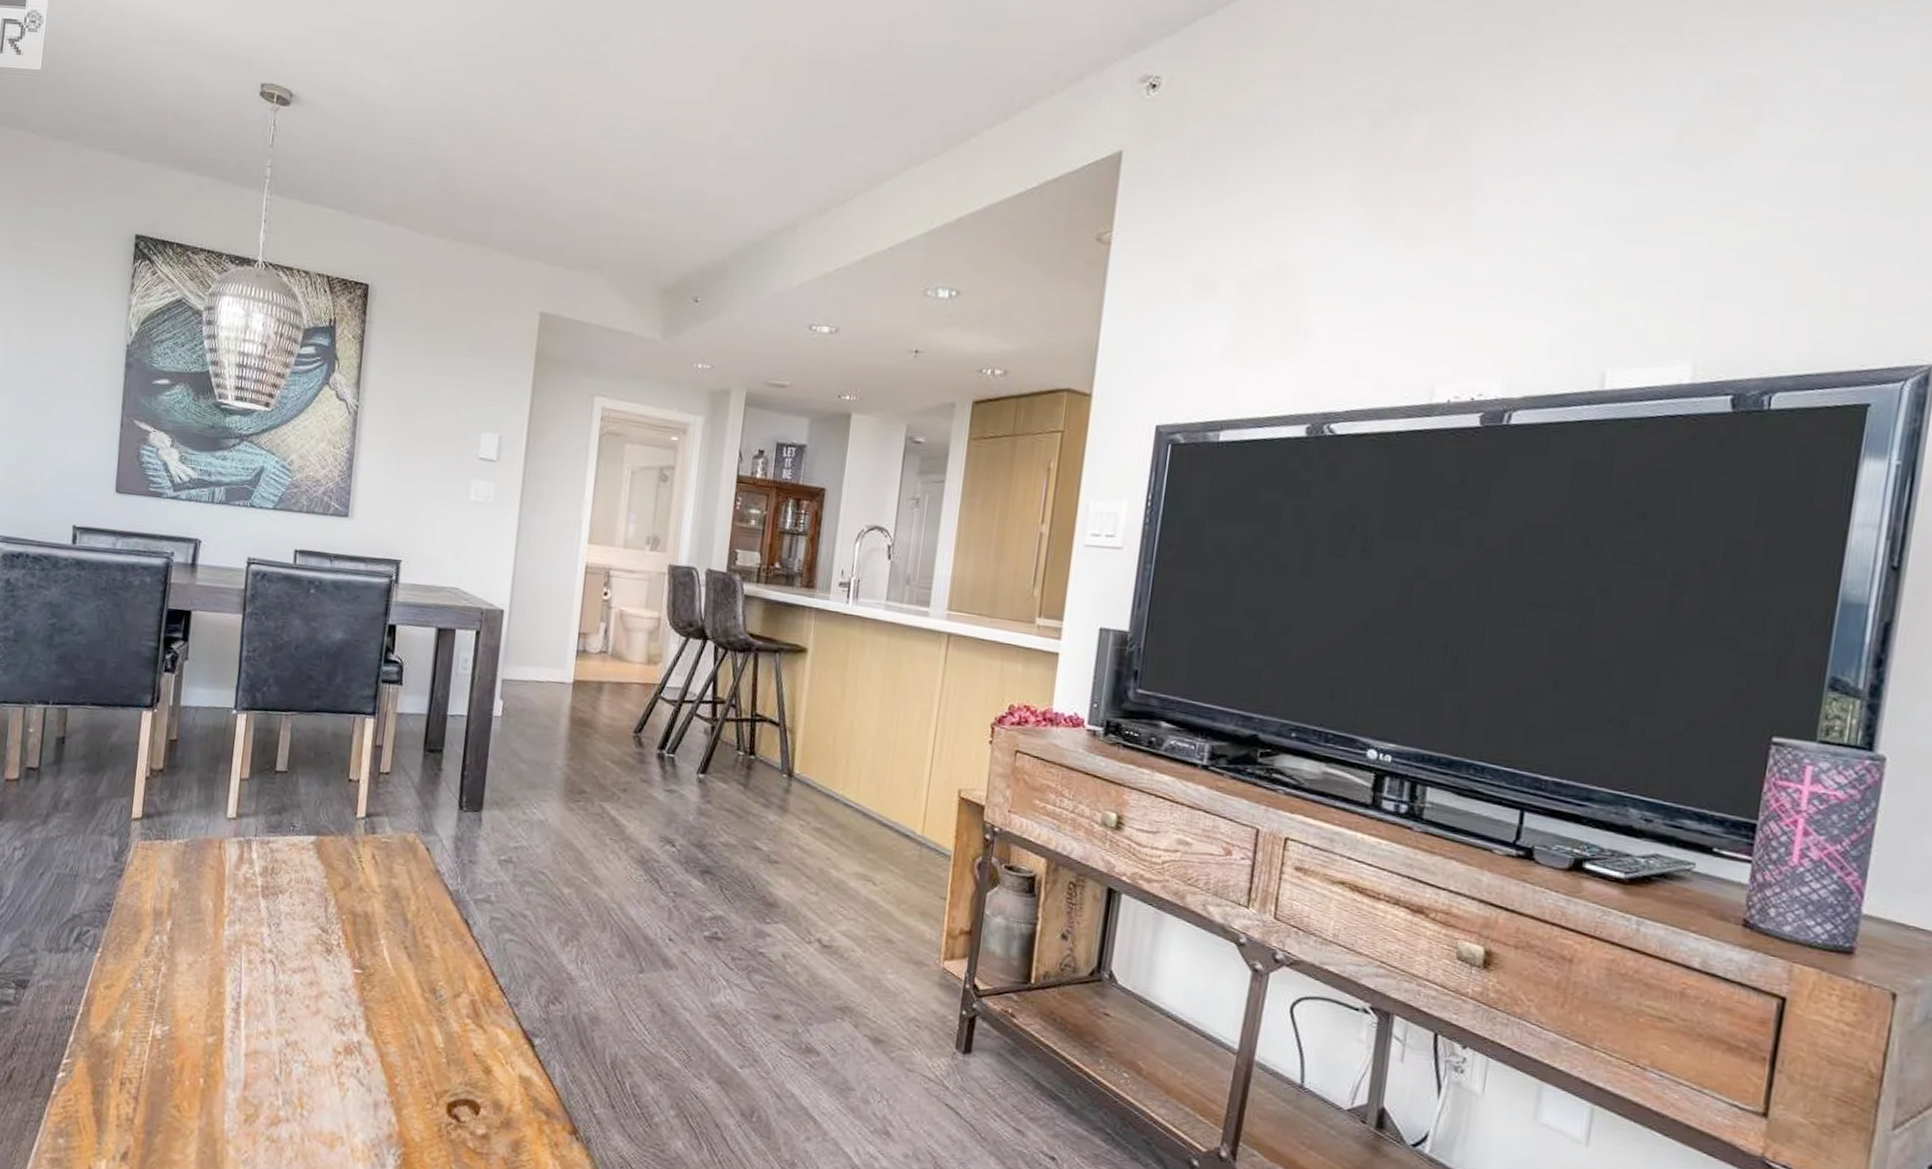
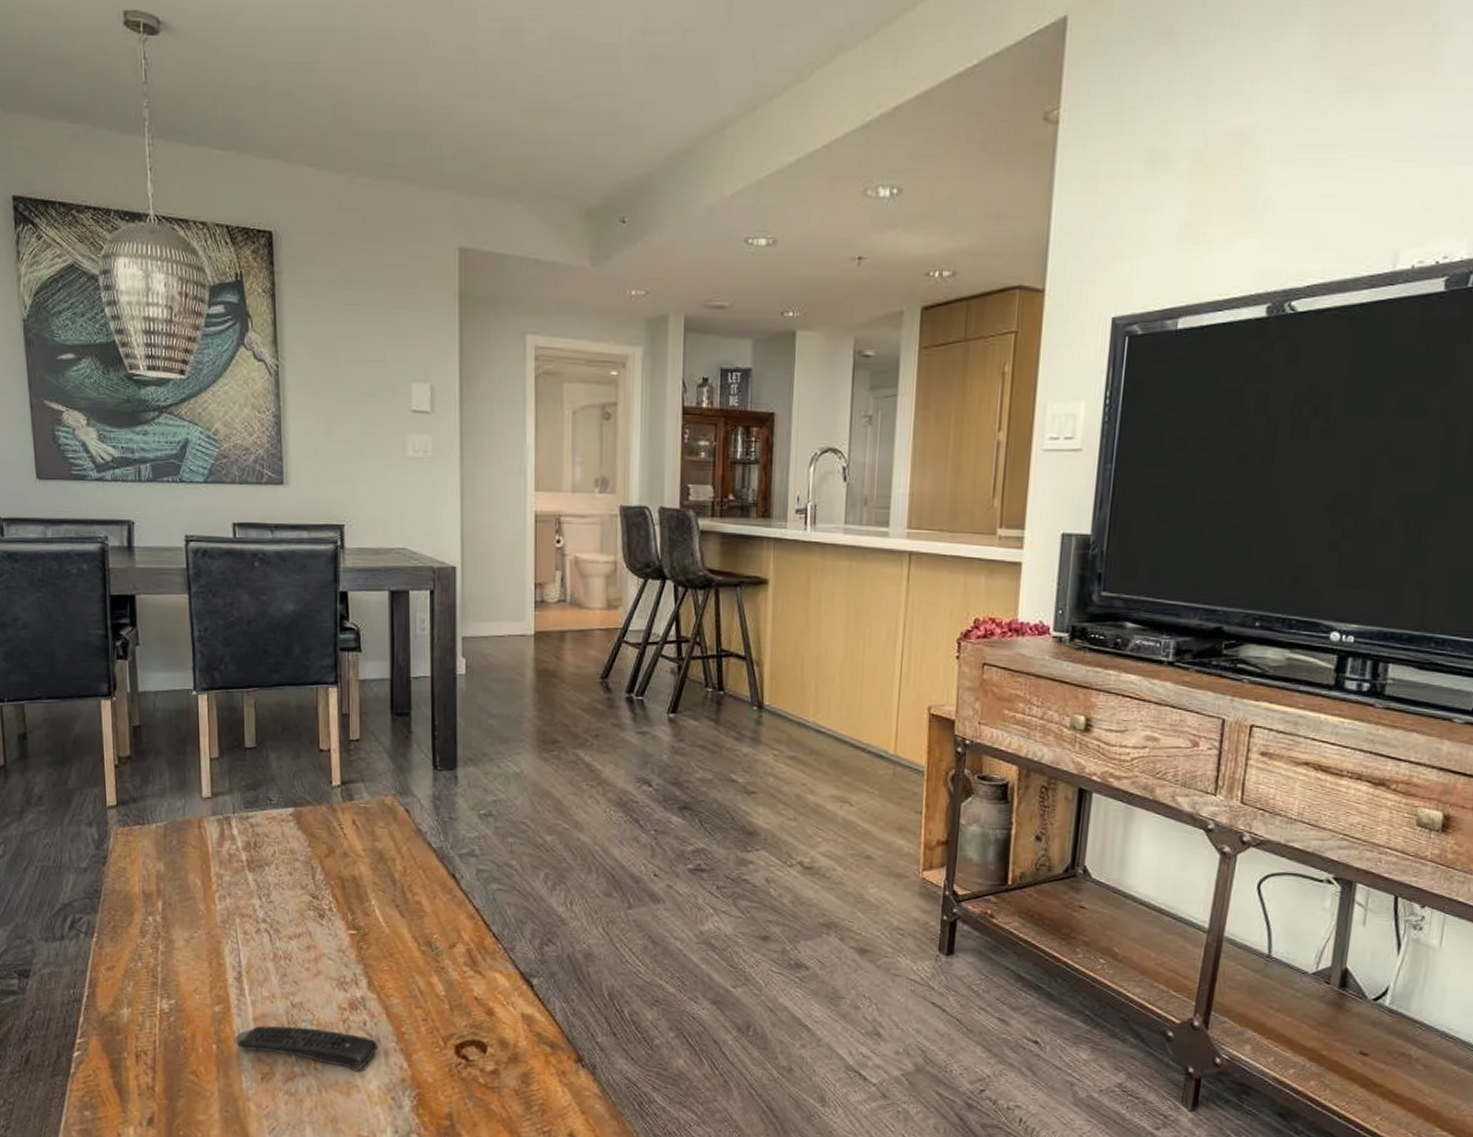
remote control: none [223,1062,369,1122] -> present [235,1025,378,1071]

